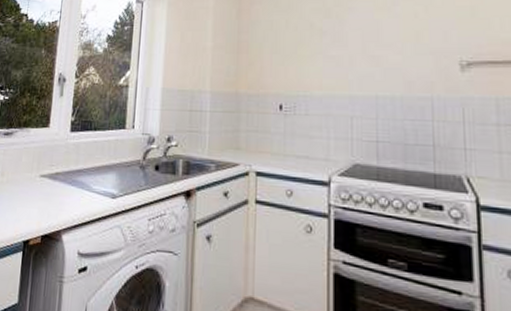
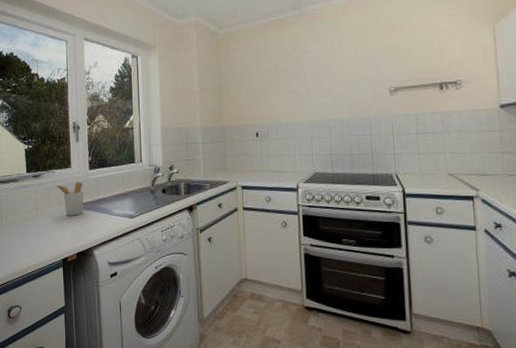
utensil holder: none [28,145,61,188] -> present [56,181,84,216]

